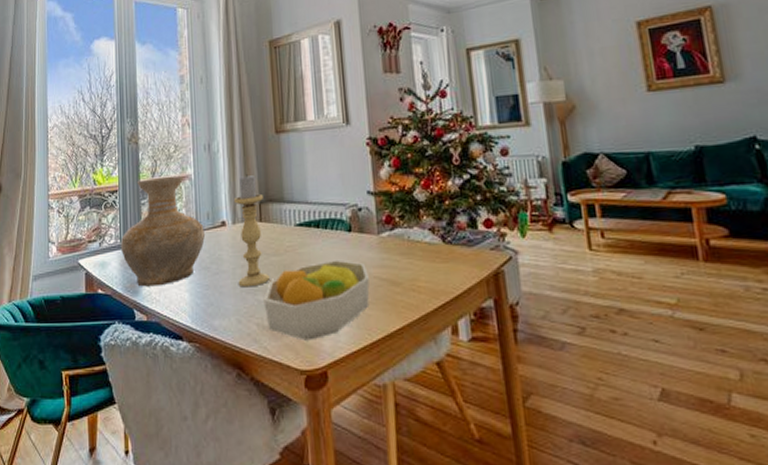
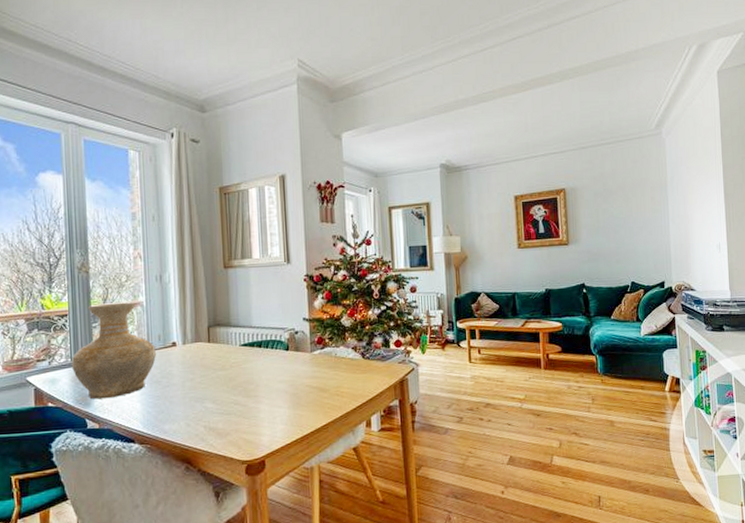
candle holder: present [233,174,269,288] -> none [184,302,216,397]
fruit bowl: present [263,259,370,341] -> none [210,372,302,438]

